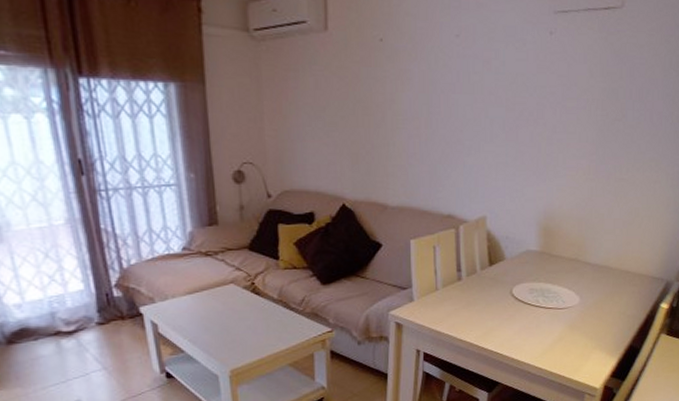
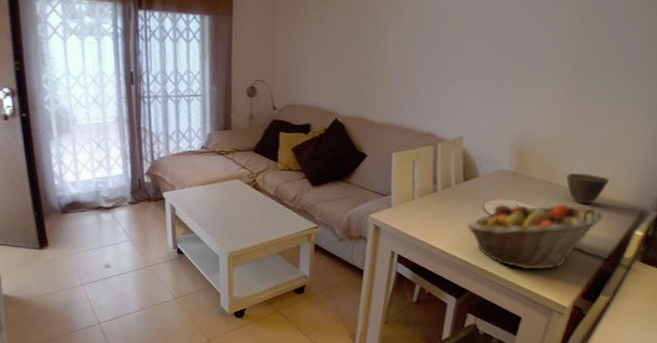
fruit basket: none [496,282,630,354] -> present [467,203,603,270]
bowl: none [594,248,636,281] -> present [567,172,610,205]

